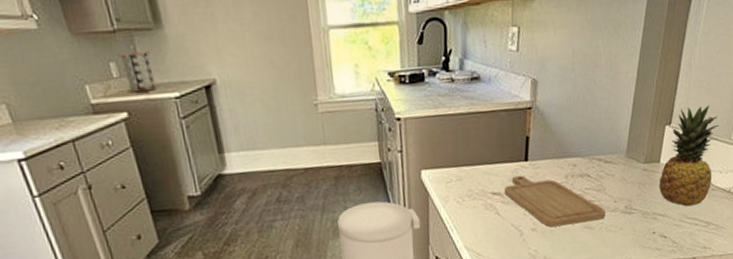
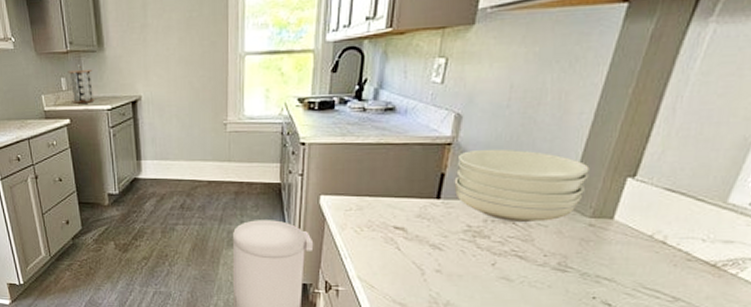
chopping board: present [504,175,606,227] -> none [408,212,531,273]
bowl: none [537,108,639,175] -> present [454,148,590,221]
fruit: present [659,104,720,207] -> none [608,157,711,275]

